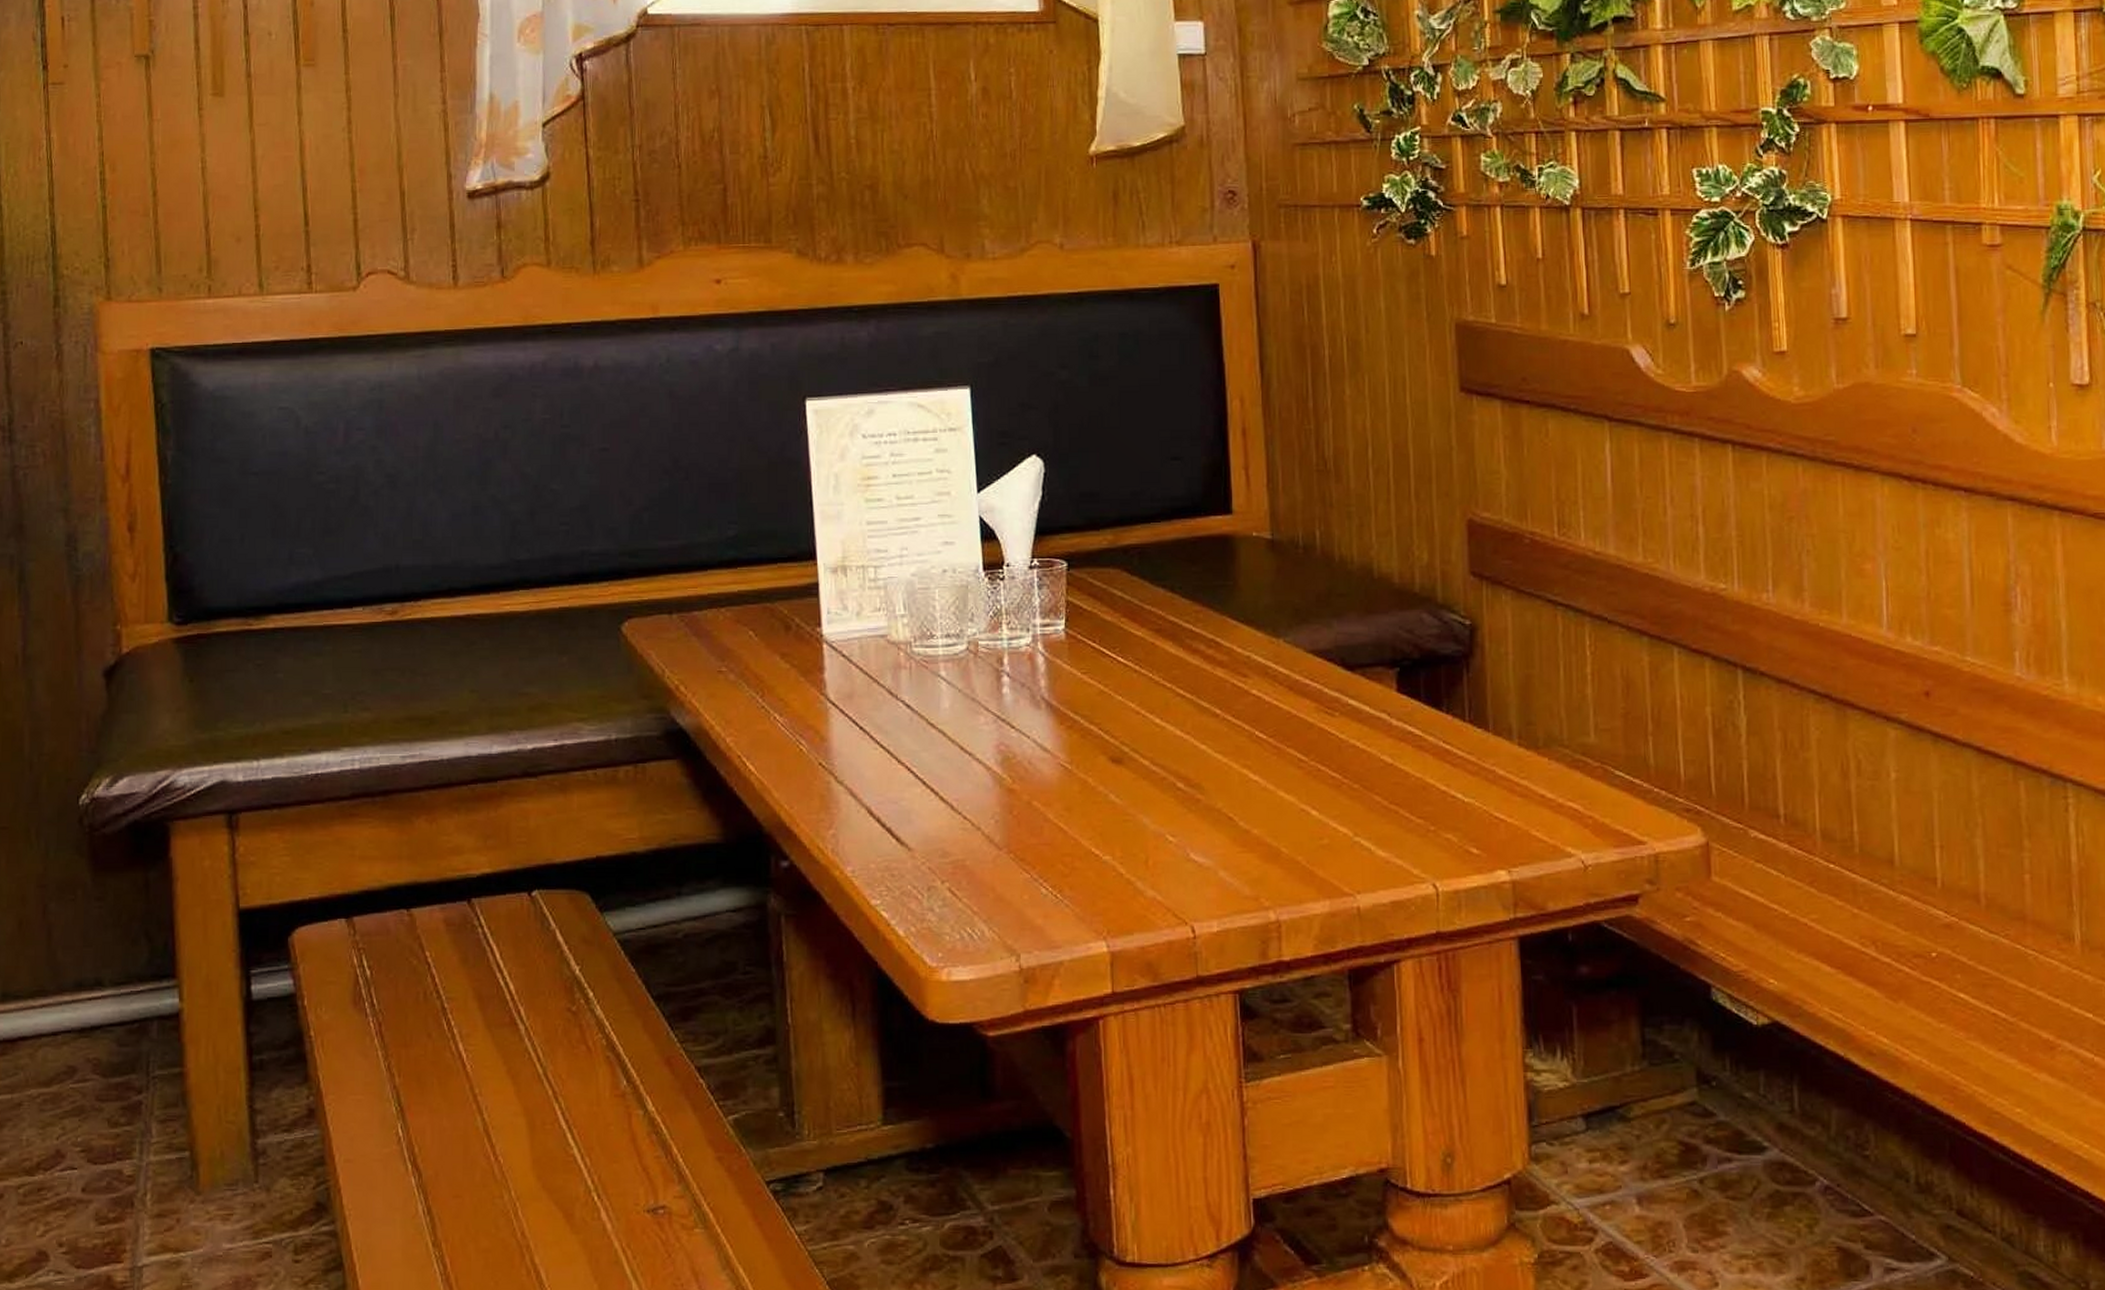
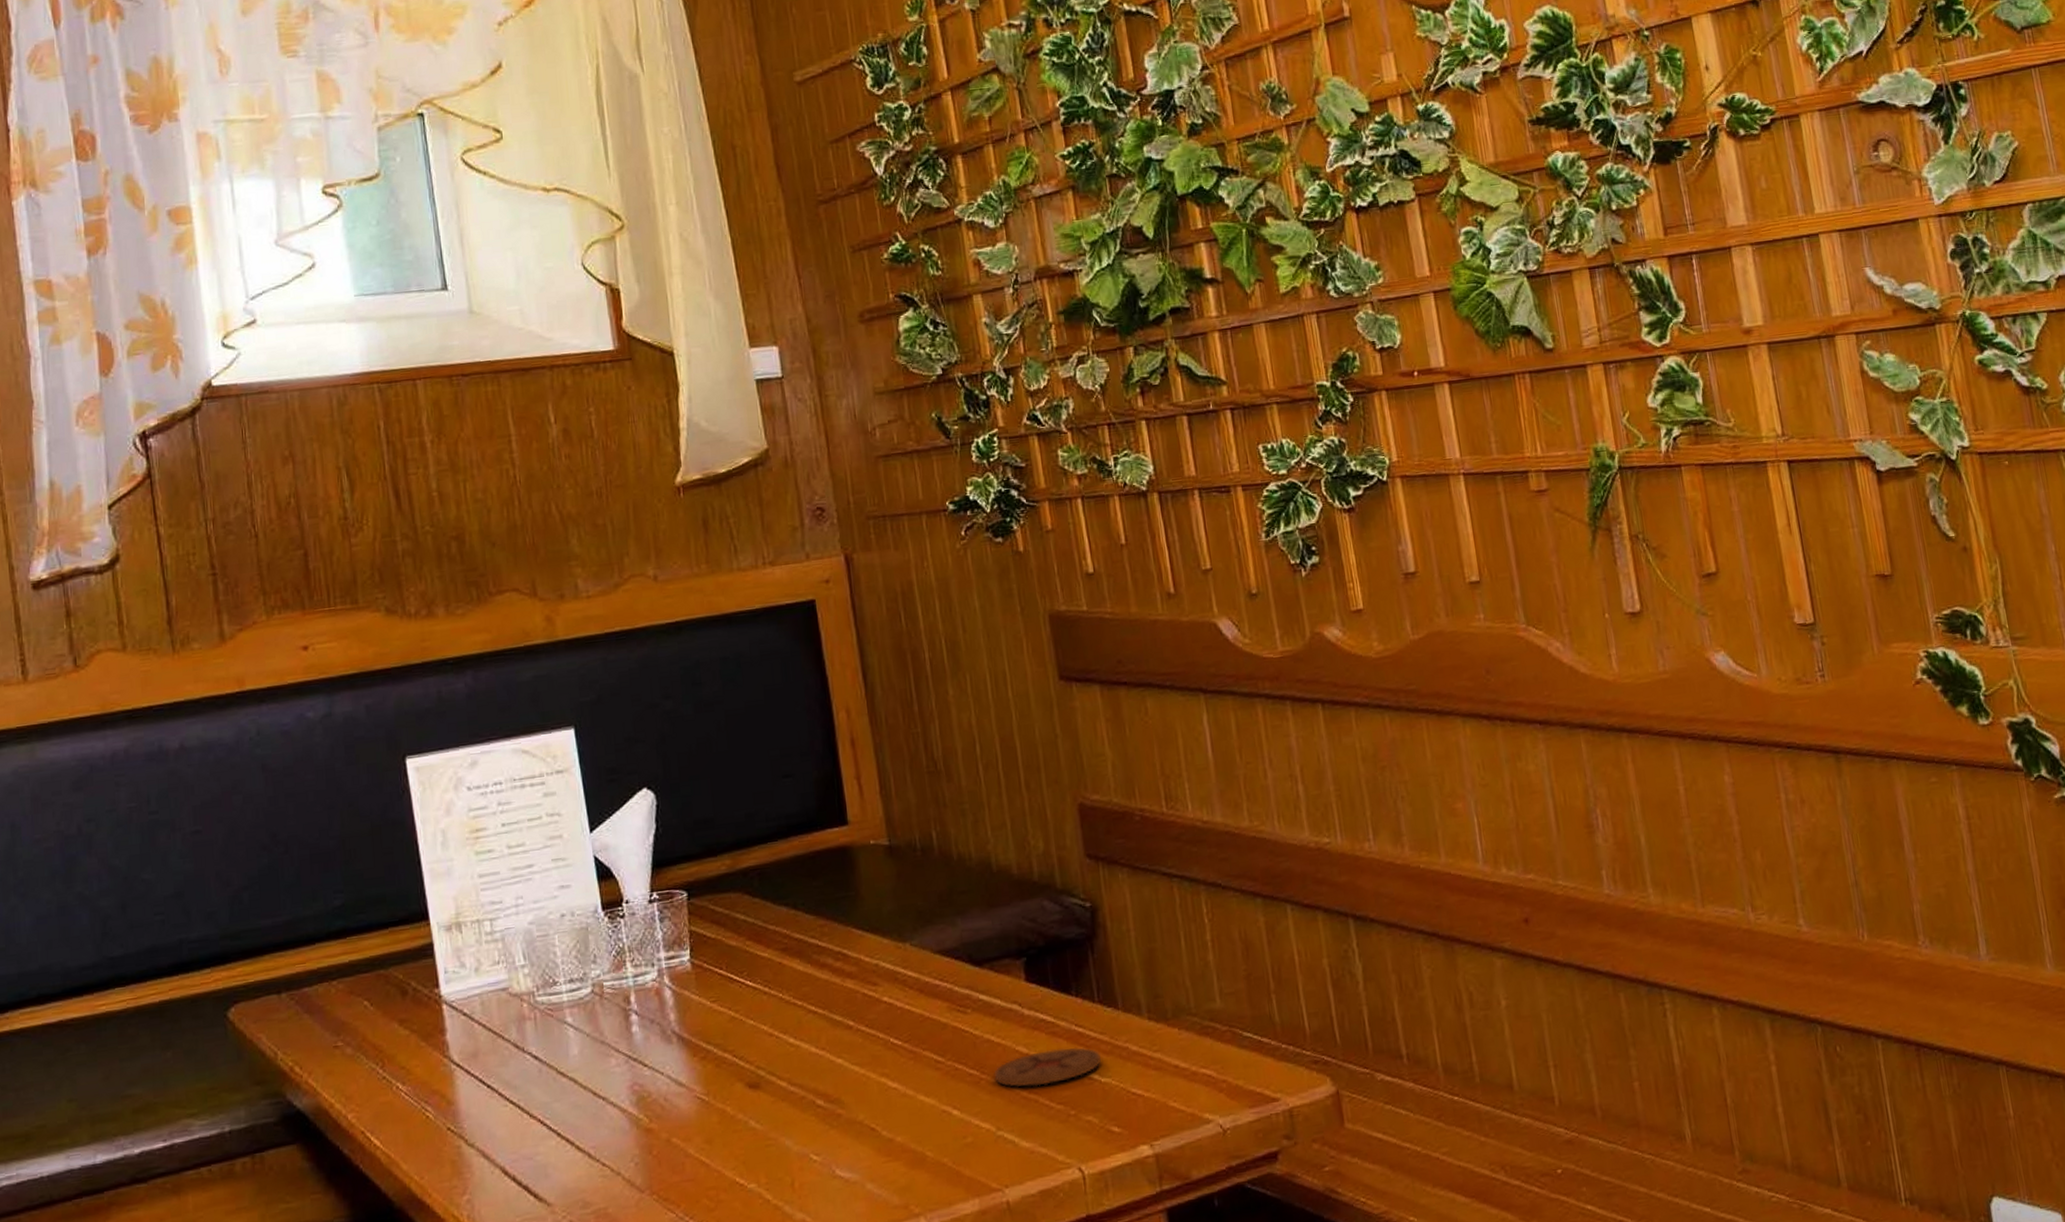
coaster: none [1356,763,1466,798] -> present [994,1047,1101,1088]

